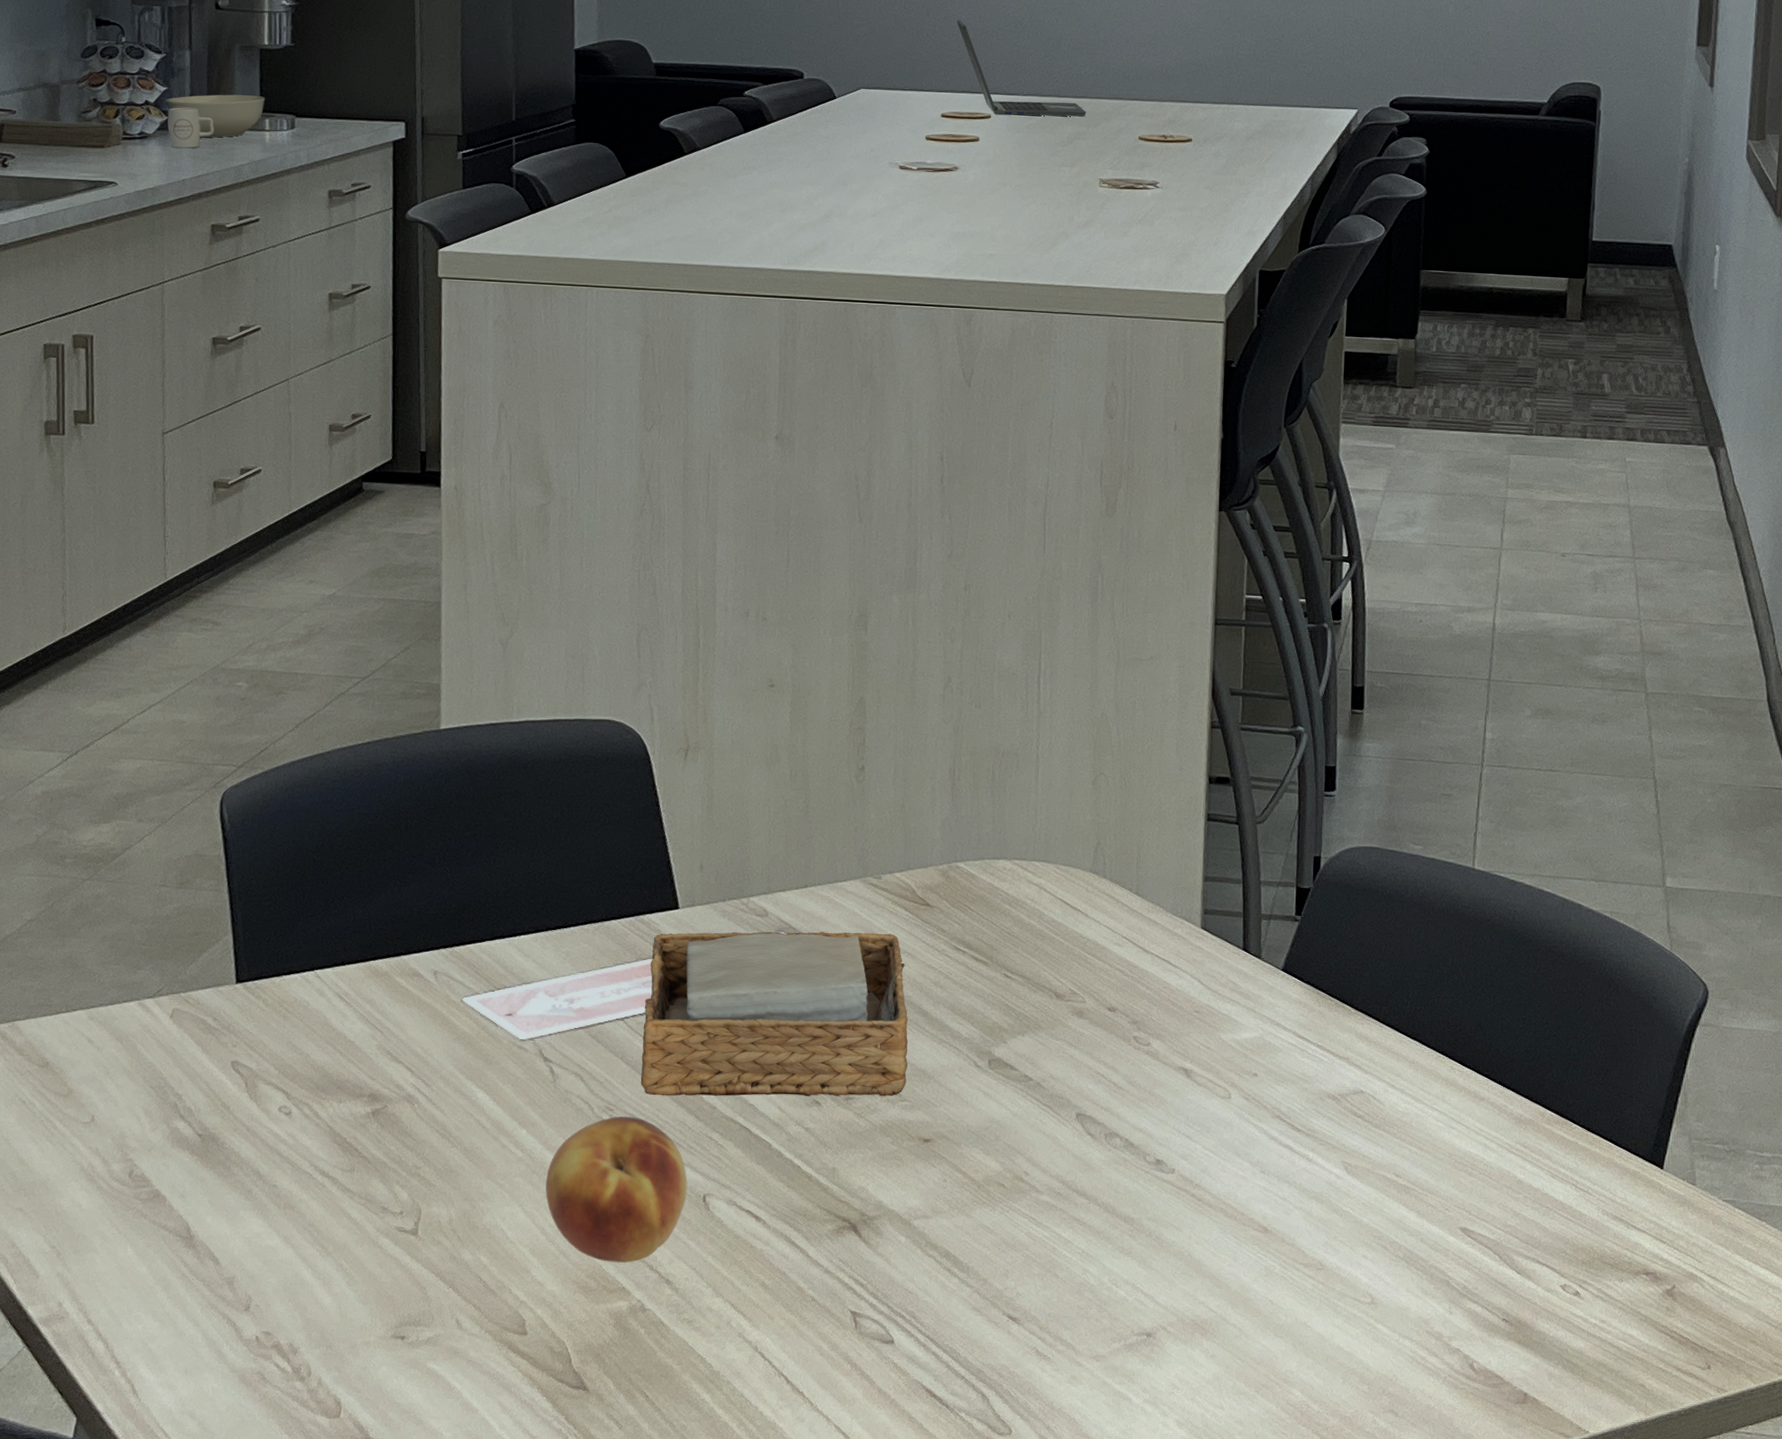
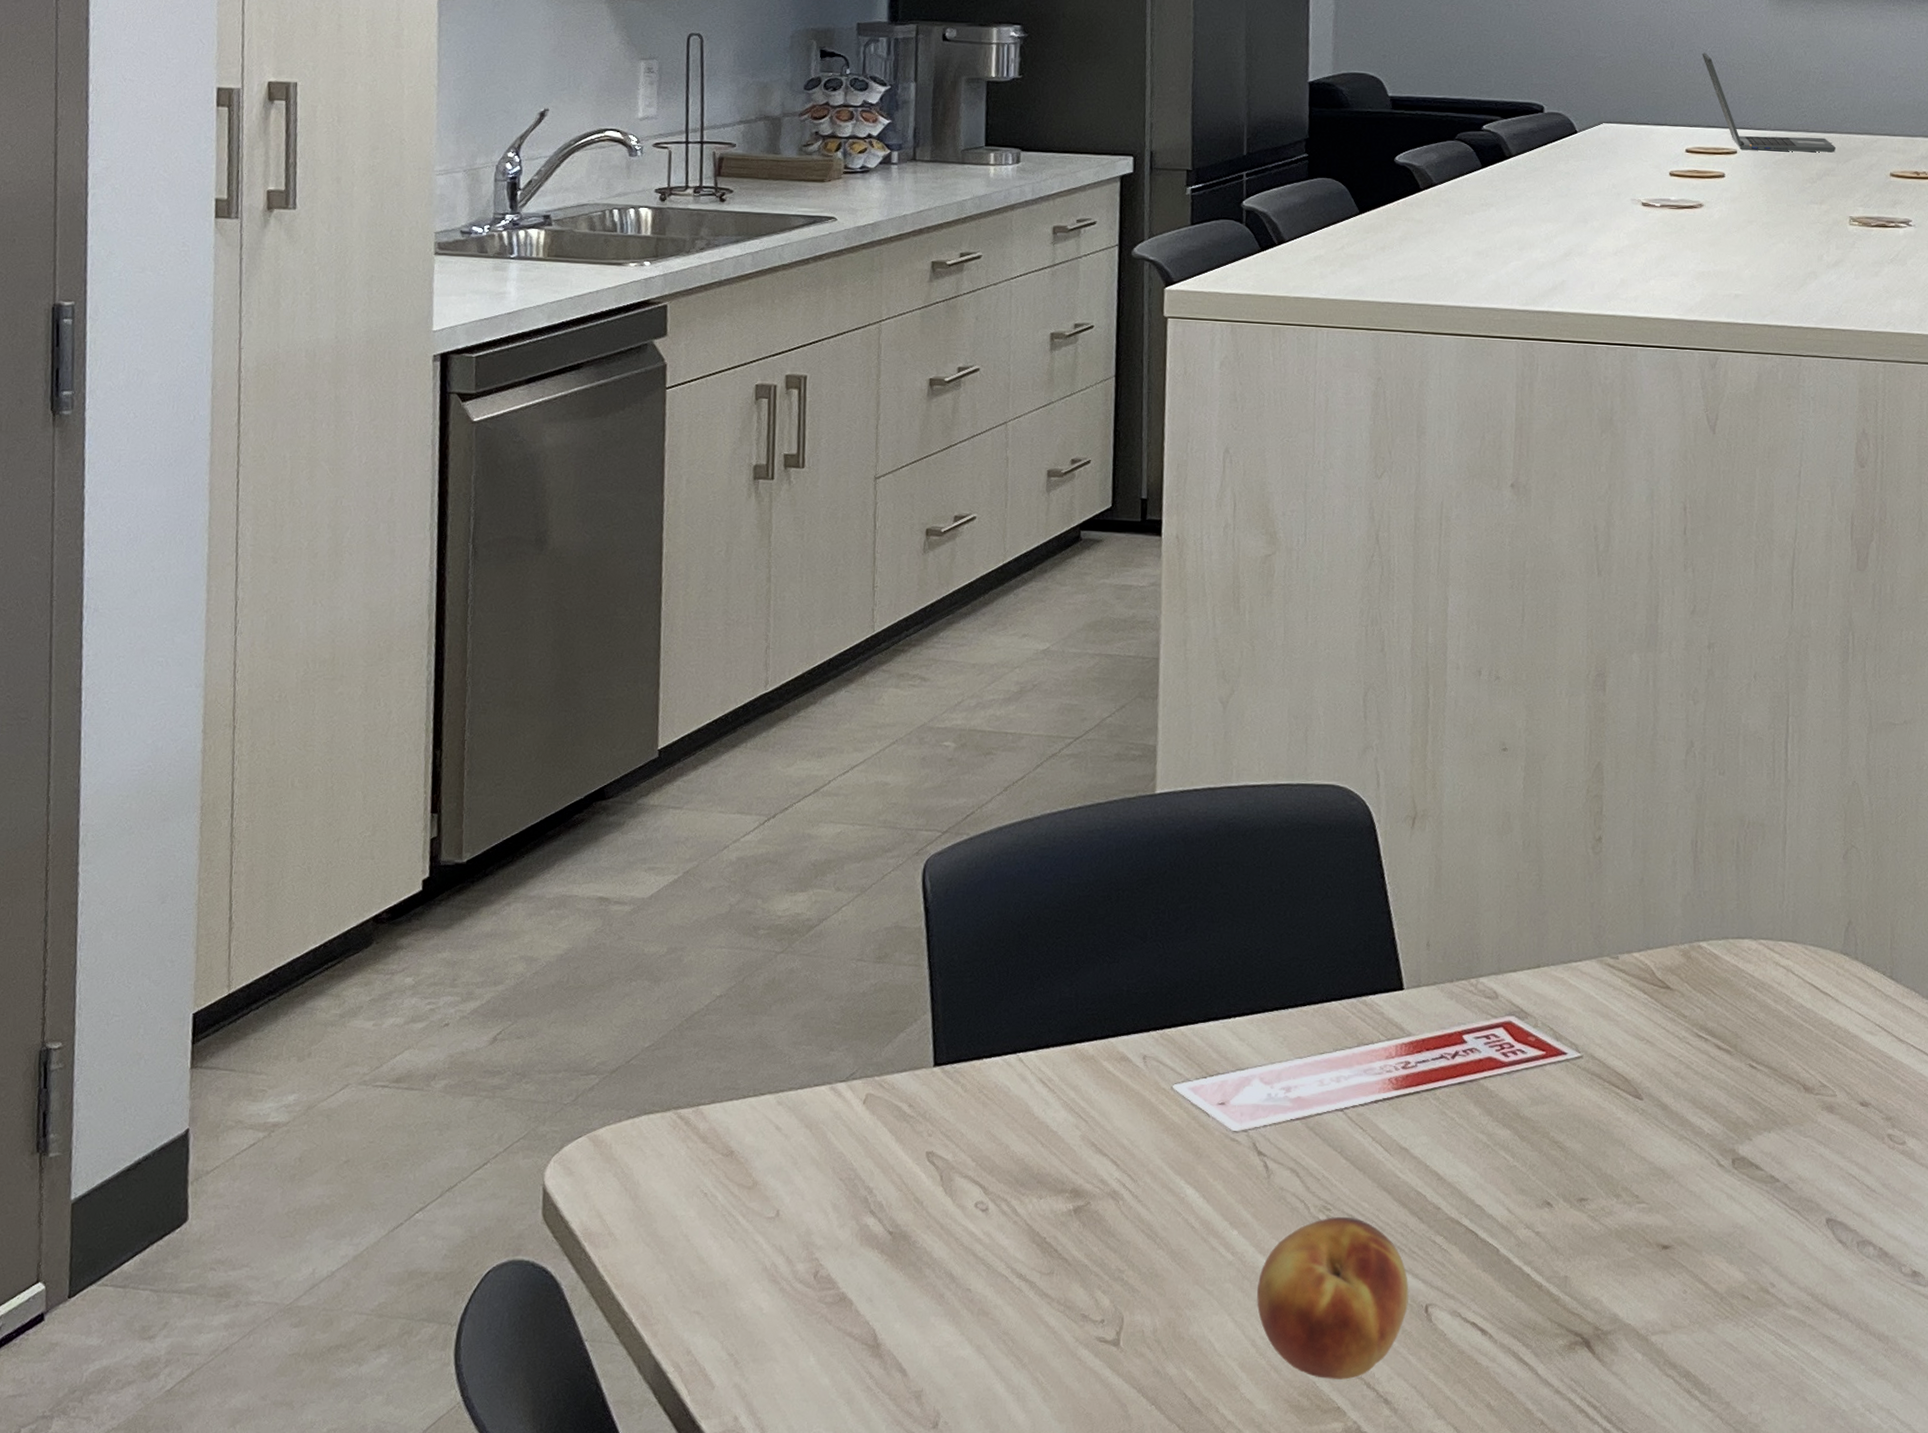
bowl: present [165,94,266,138] -> none [889,127,991,172]
mug: present [167,107,215,149] -> none [890,140,938,184]
napkin holder: present [640,931,908,1097] -> none [1360,1015,1646,1198]

